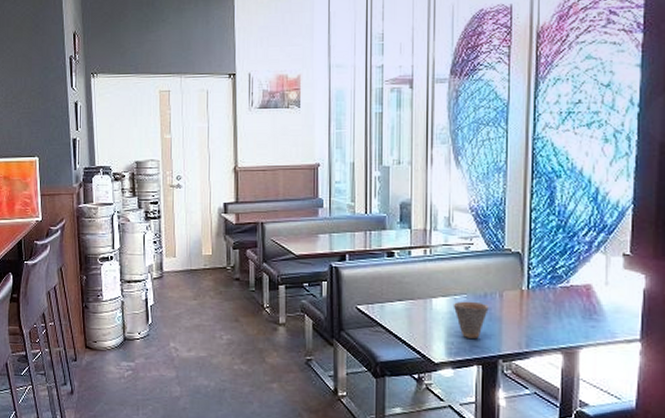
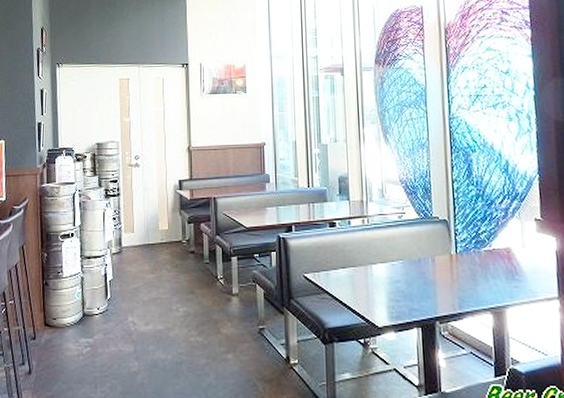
cup: present [453,301,489,339] -> none [391,266,423,302]

